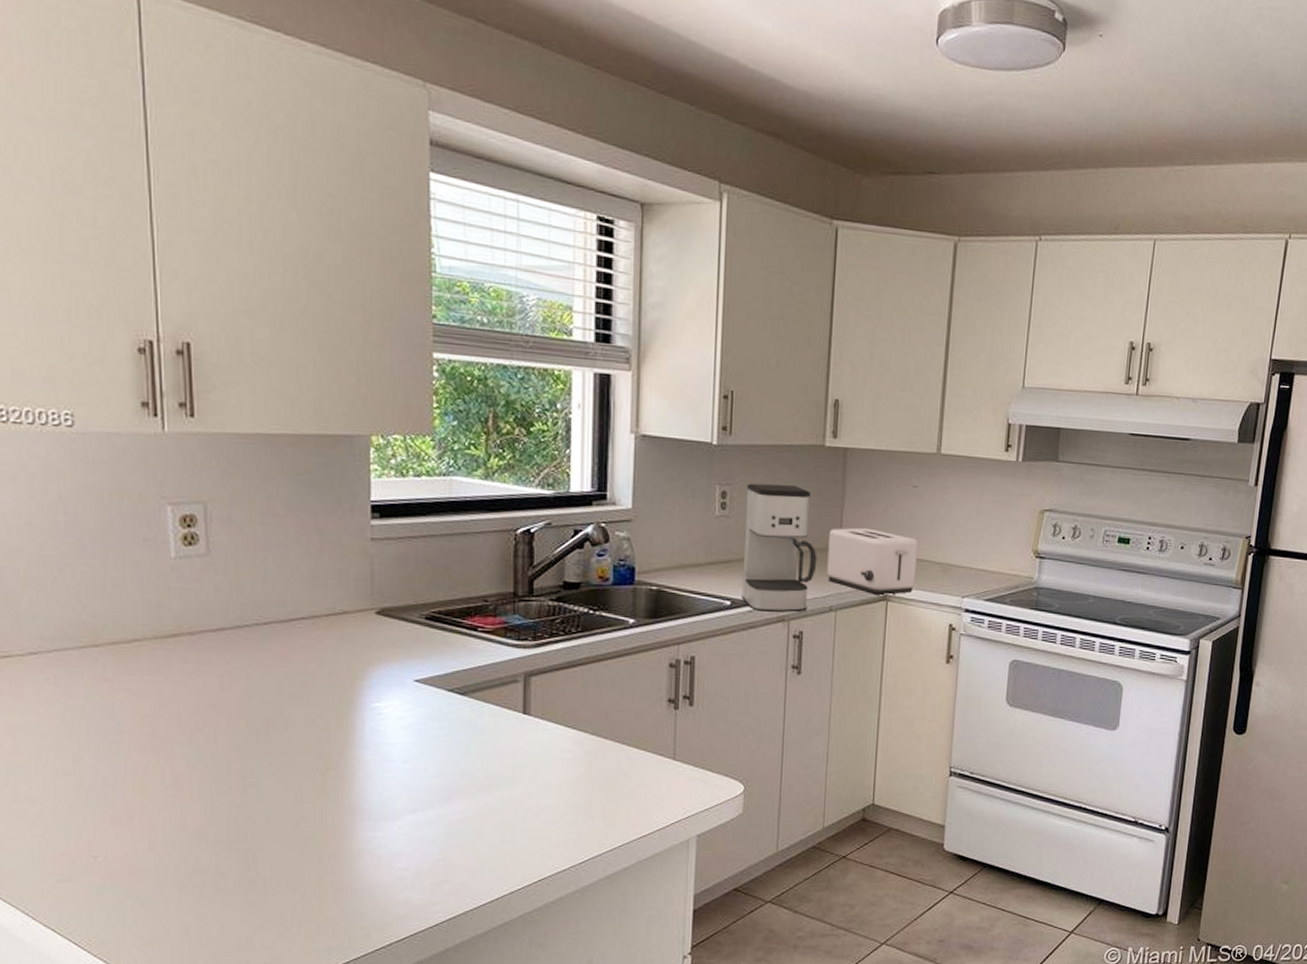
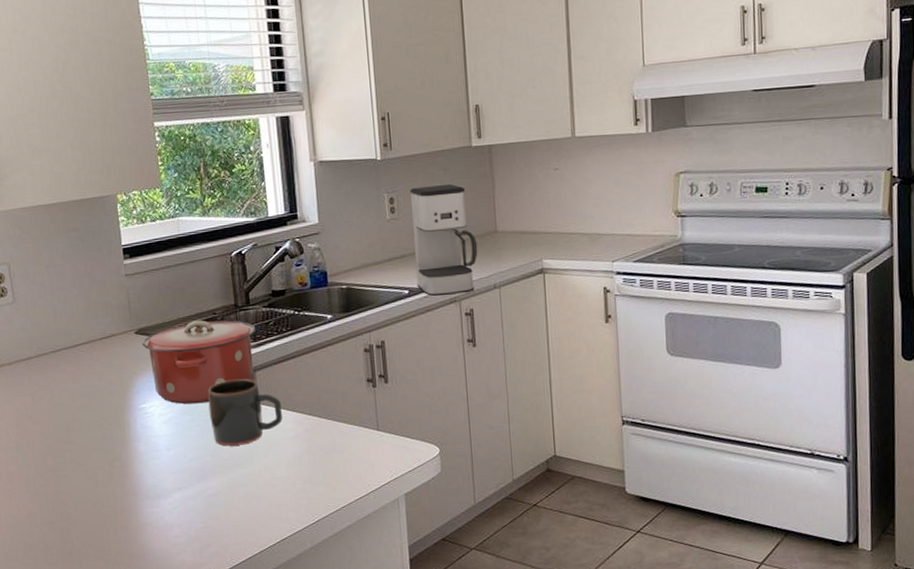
casserole: none [384,606,538,709] -> present [142,320,256,404]
mug: none [464,683,560,764] -> present [208,378,283,446]
toaster: present [827,527,919,595] -> none [485,211,567,269]

